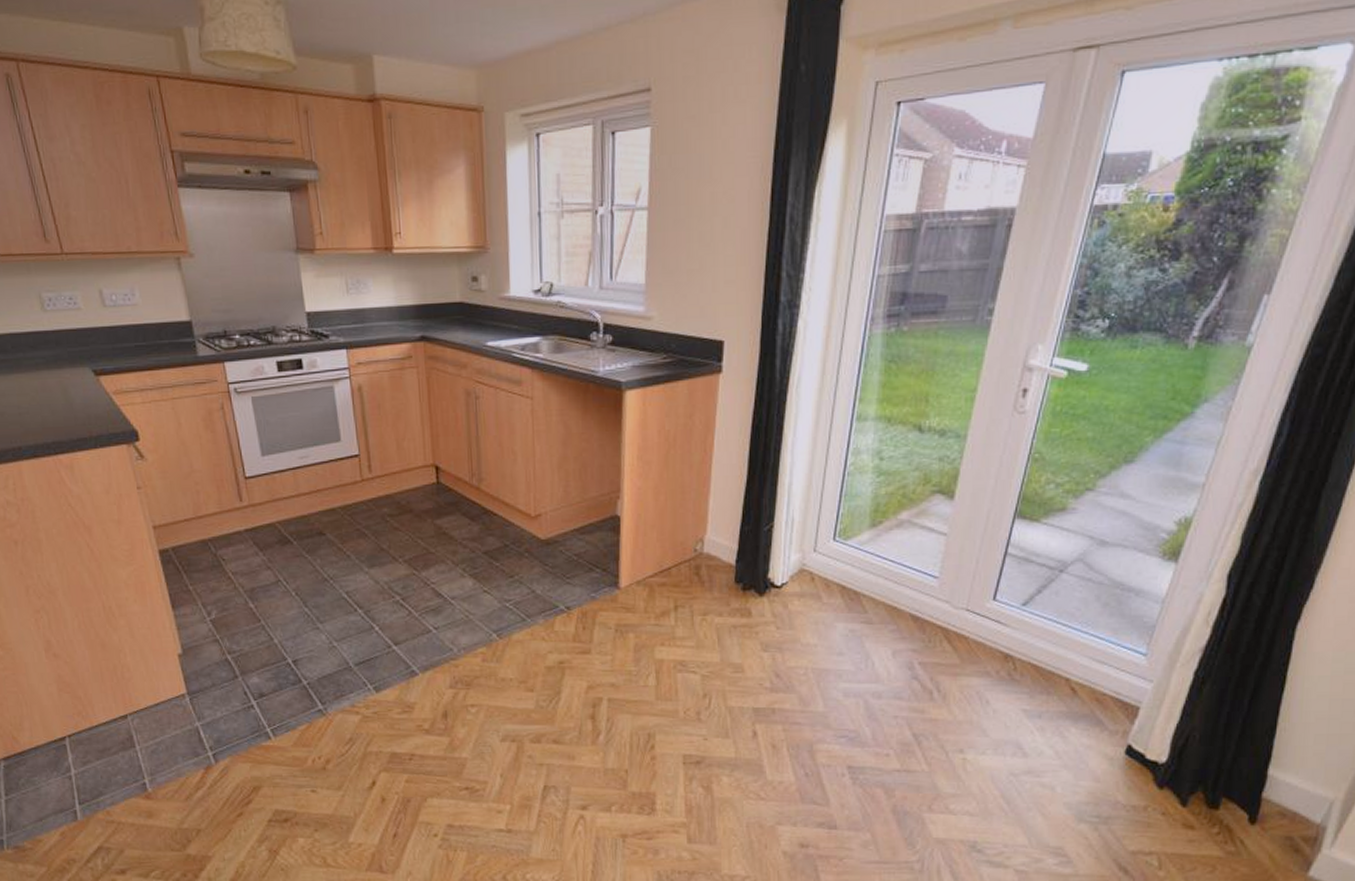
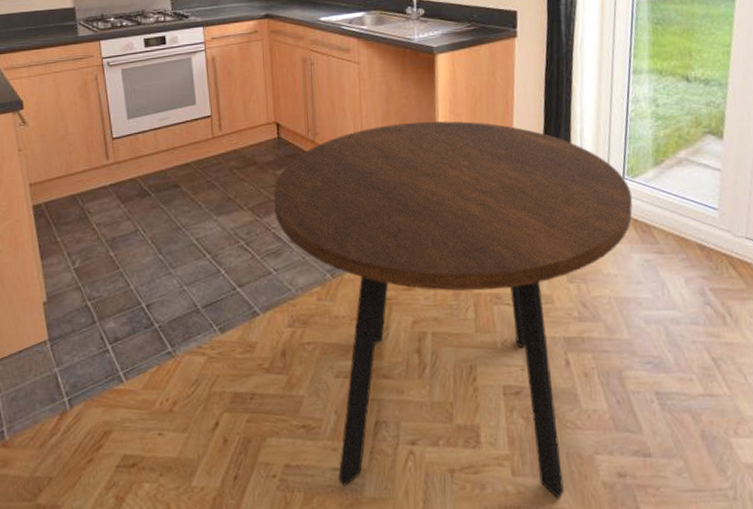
dining table: none [432,468,843,865] -> present [273,121,633,498]

